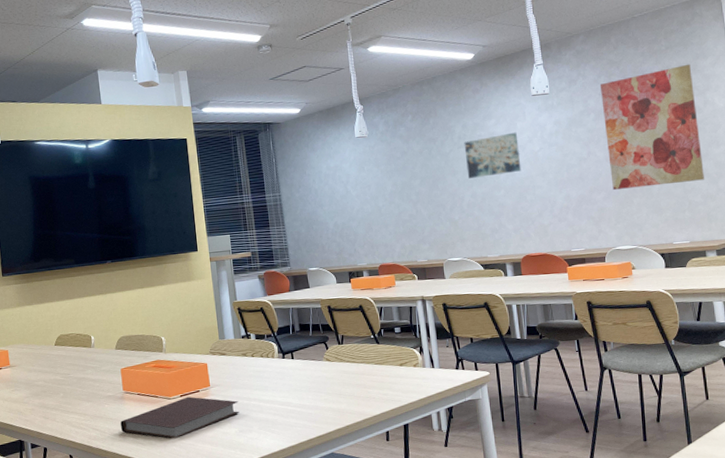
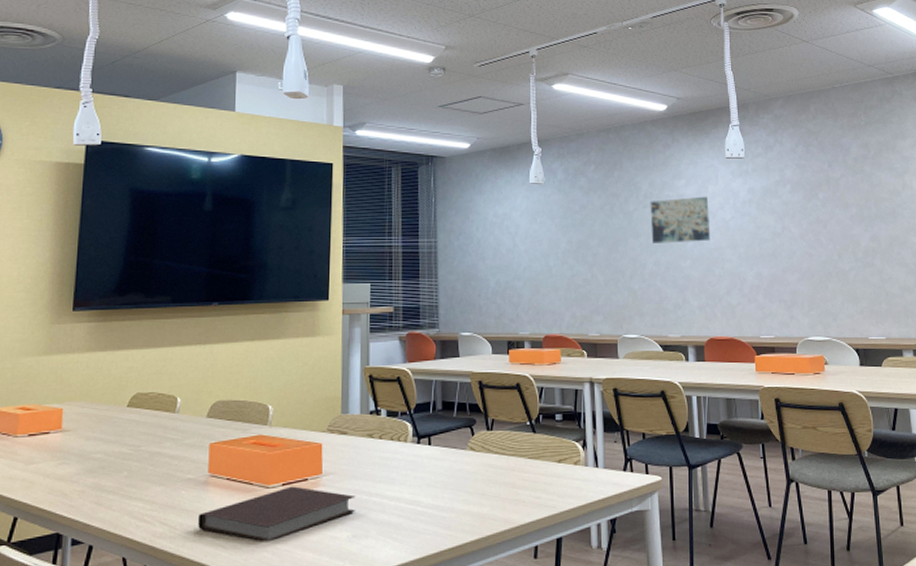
wall art: present [599,64,704,190] -> none [797,143,902,271]

